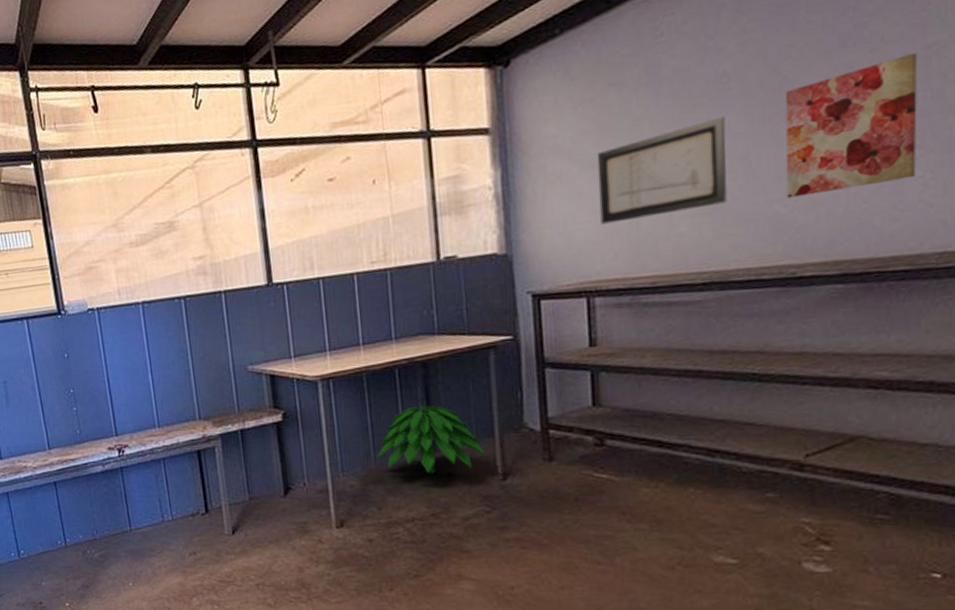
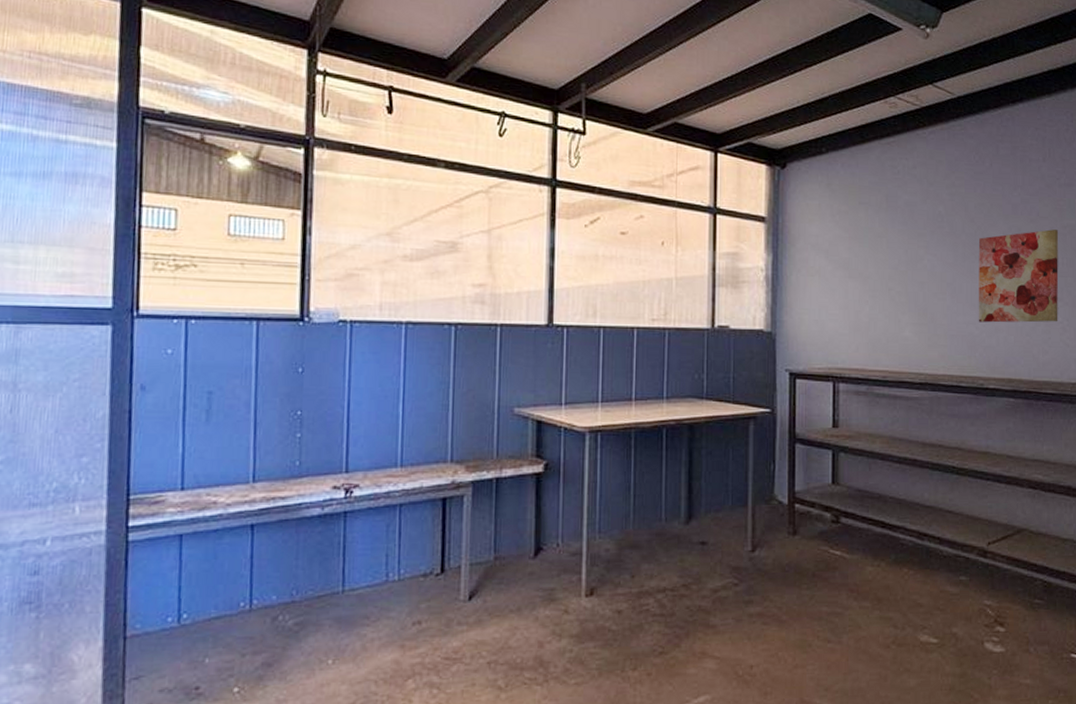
indoor plant: present [376,401,487,474] -> none [635,464,739,541]
wall art: present [597,116,727,225] -> none [847,247,939,320]

